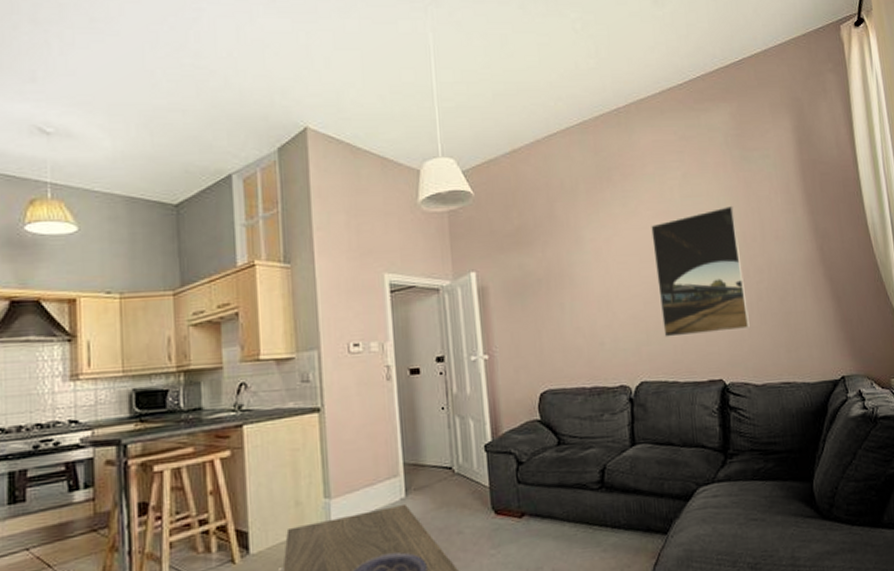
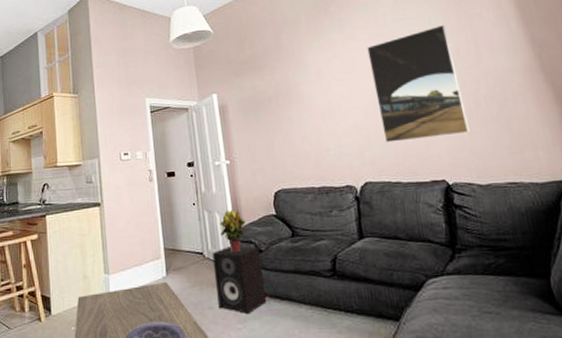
speaker: none [463,457,526,538] -> present [212,245,267,315]
potted plant: none [473,414,506,467] -> present [219,209,247,253]

